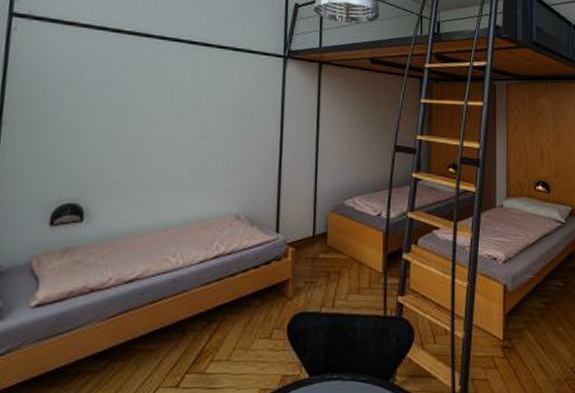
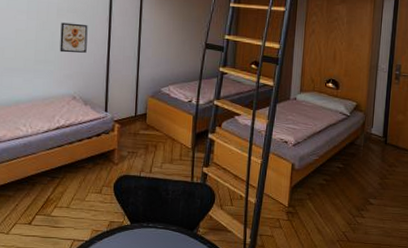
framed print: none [221,127,256,163] -> present [60,22,88,53]

